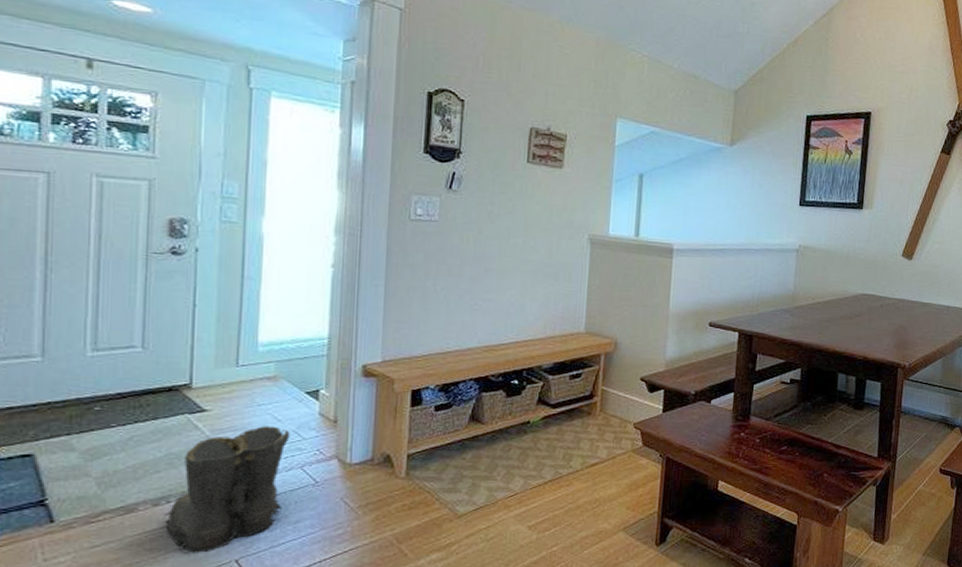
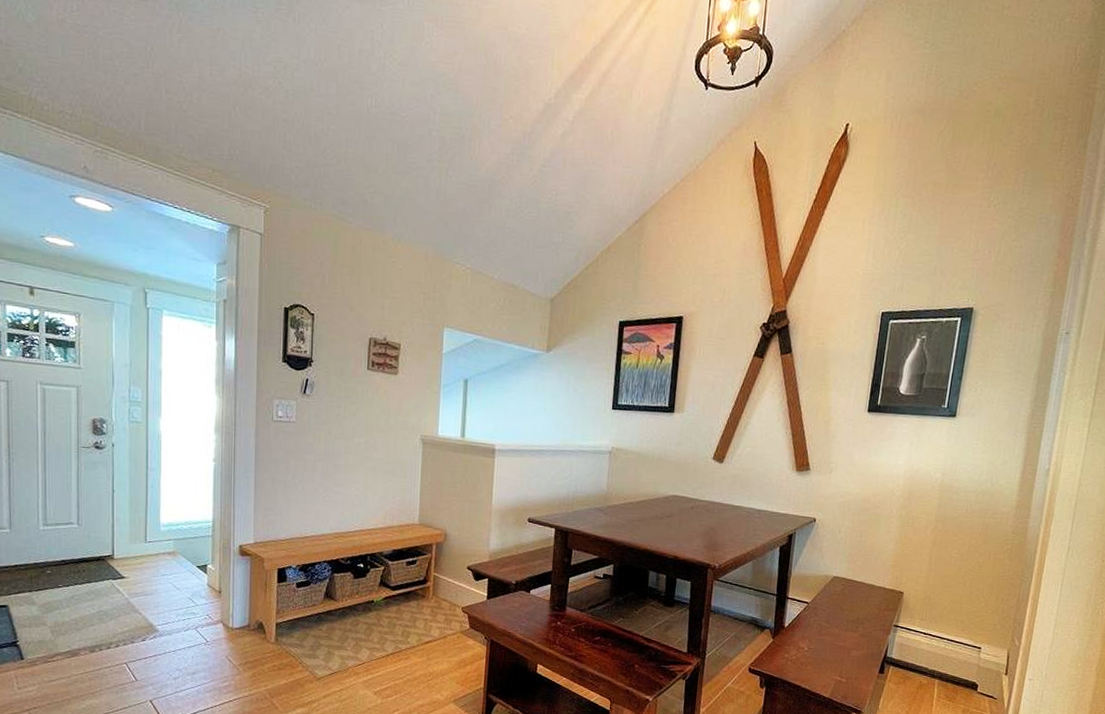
boots: present [164,426,290,555] -> none [98,592,186,693]

